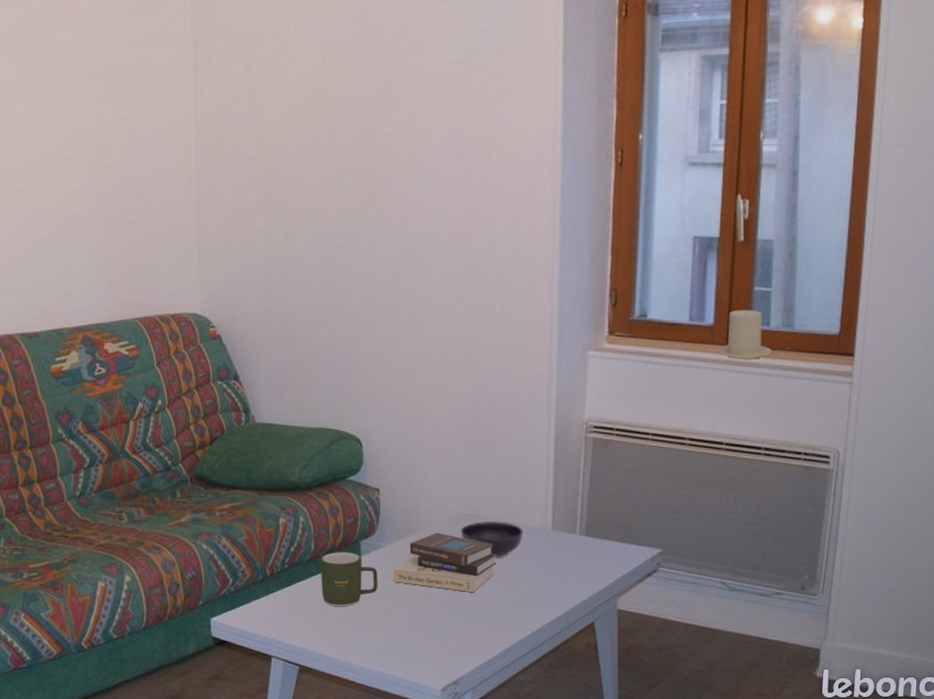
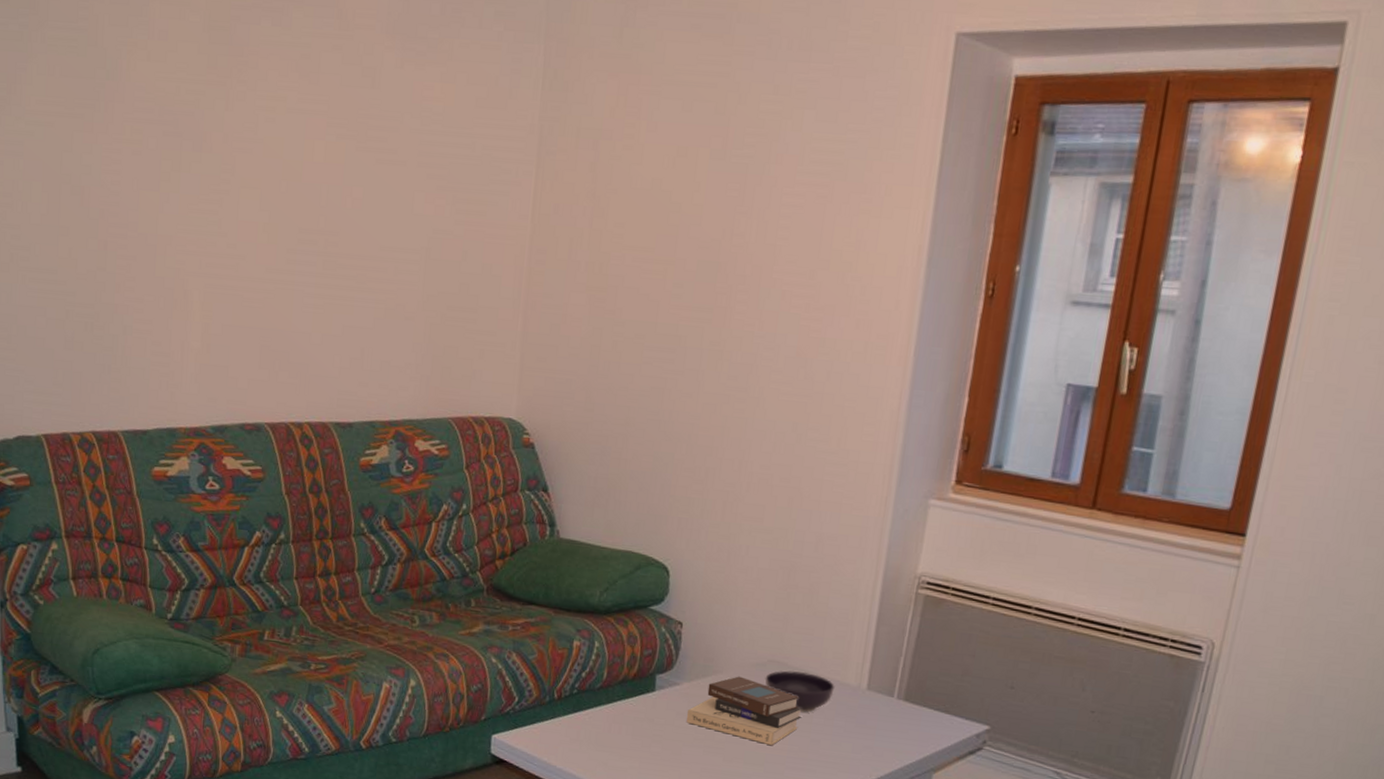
mug: present [320,552,378,607] -> none [609,682,671,742]
candle: present [717,309,772,359] -> none [1080,470,1146,528]

